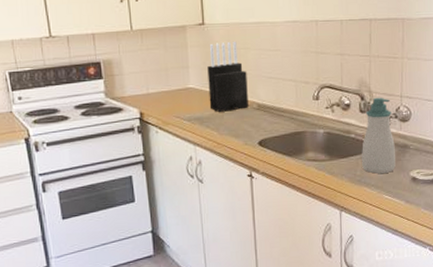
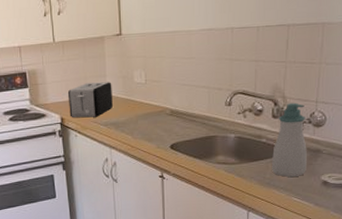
toaster: none [147,74,196,112] -> present [67,82,113,118]
knife block: present [207,41,248,112] -> none [124,50,162,117]

